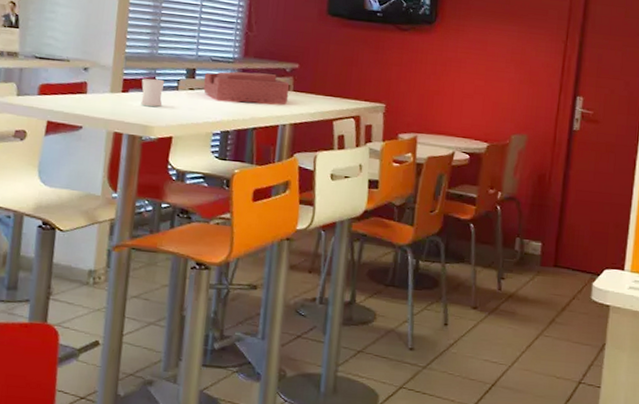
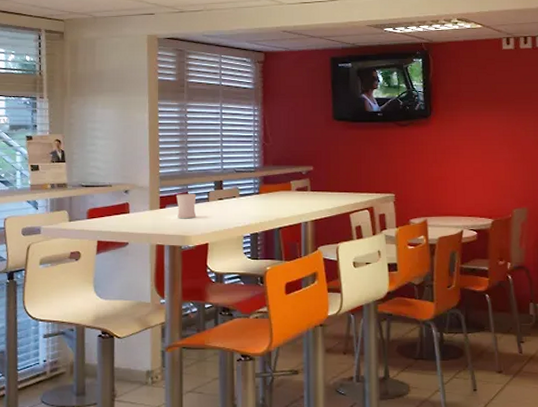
napkin holder: present [203,71,290,105] -> none [230,178,307,206]

